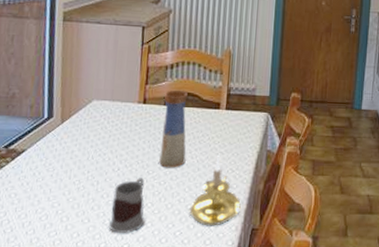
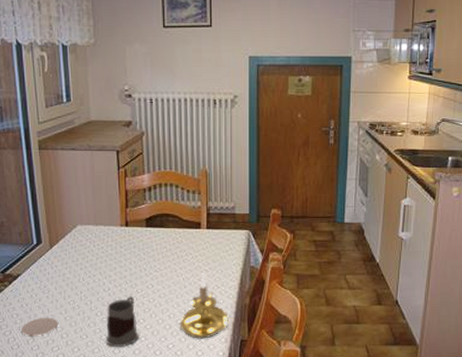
coaster: none [18,198,59,220] -> present [21,317,58,337]
vase: present [159,89,188,168] -> none [145,211,172,287]

